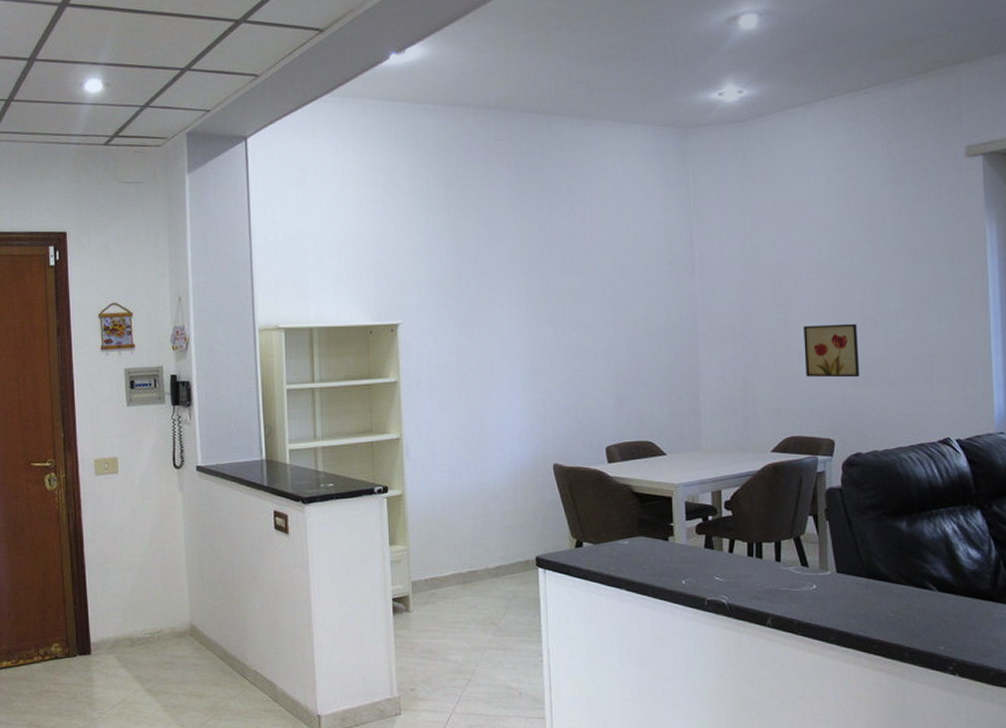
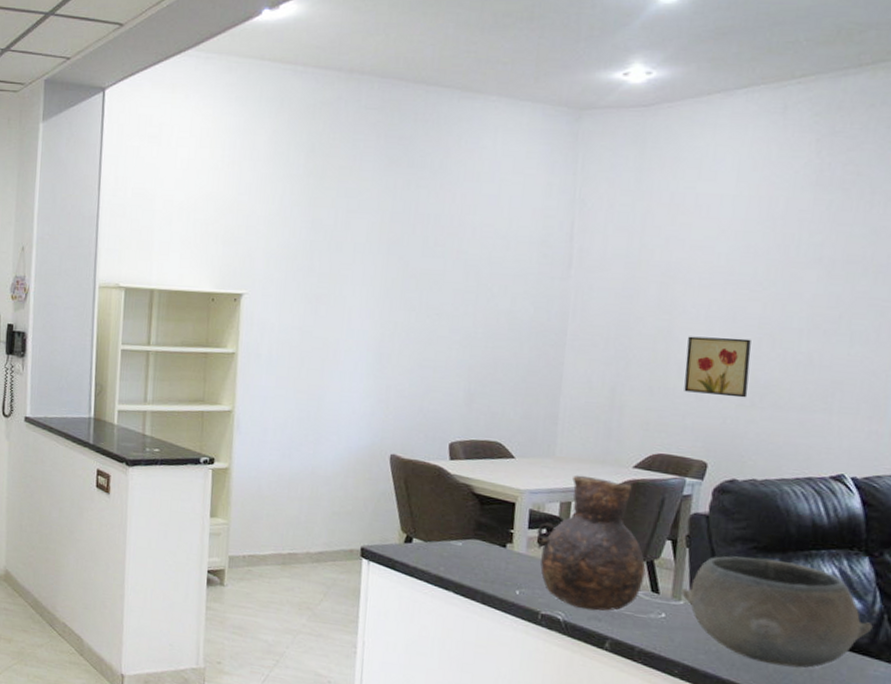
vase: none [694,464,794,591] -> present [536,475,646,611]
bowl: none [827,522,992,620] -> present [680,556,873,668]

